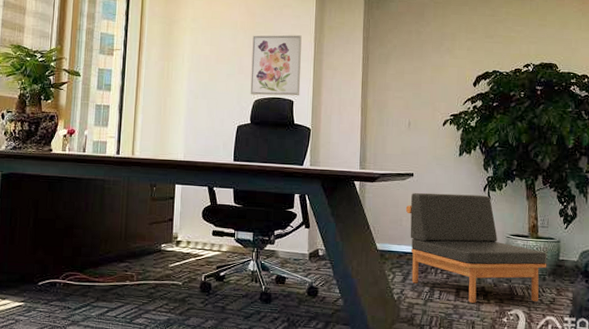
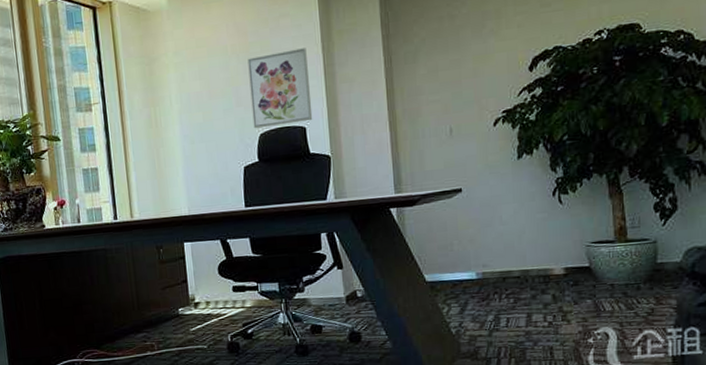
armless chair: present [405,192,547,303] -> none [455,200,641,327]

